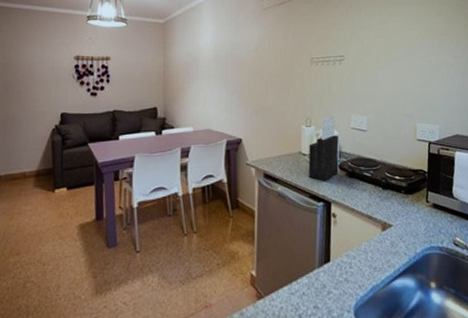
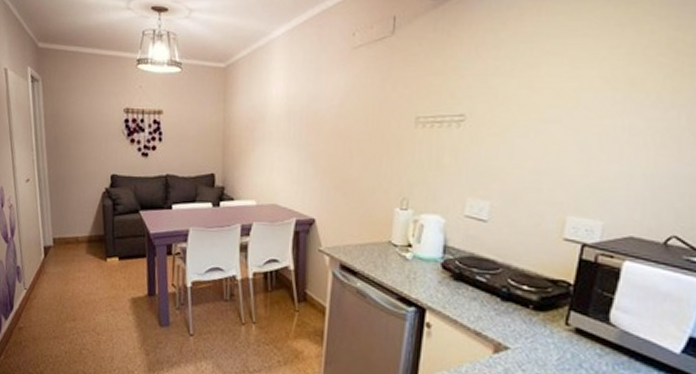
knife block: present [308,116,339,181] -> none [399,198,445,282]

